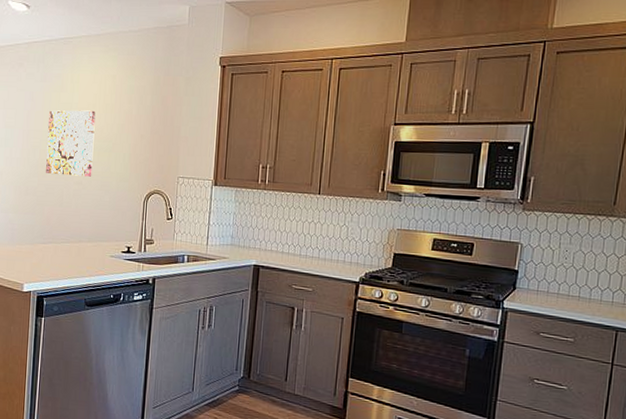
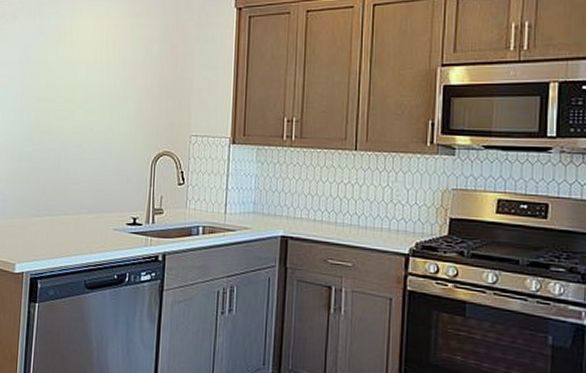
wall art: present [46,110,96,177] -> none [41,64,97,138]

